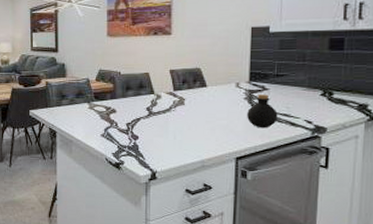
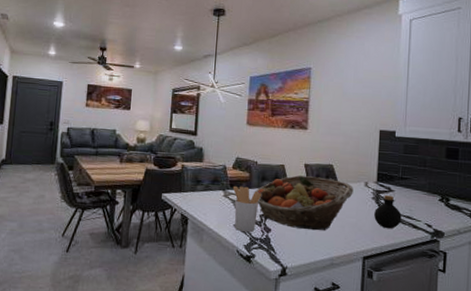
utensil holder: none [97,97,128,141] -> present [232,185,262,233]
fruit basket: none [119,82,224,135] -> present [254,175,353,231]

